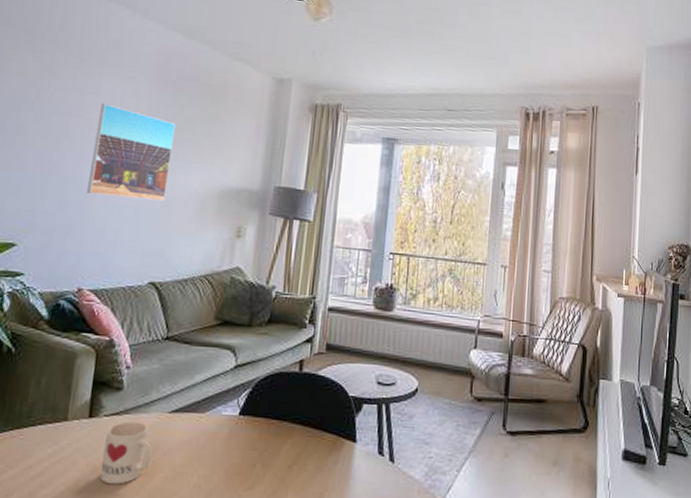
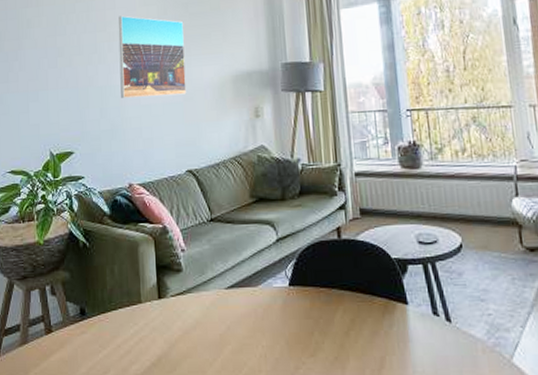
mug: present [99,421,152,485] -> none [176,299,218,359]

